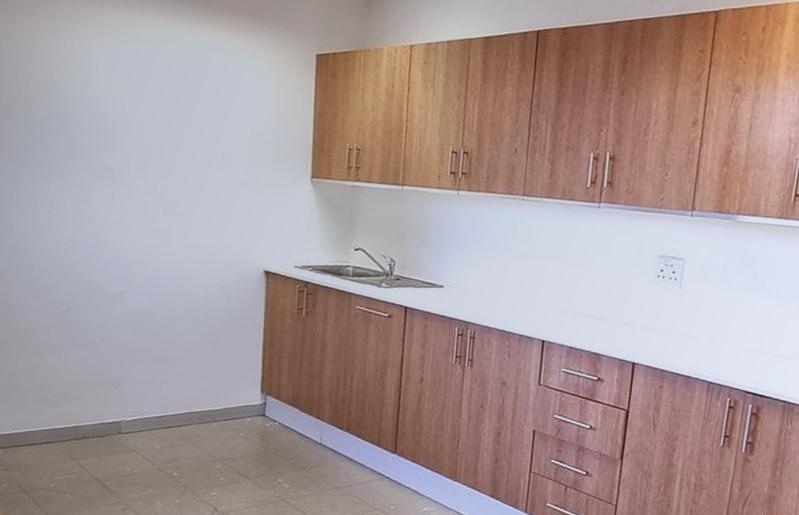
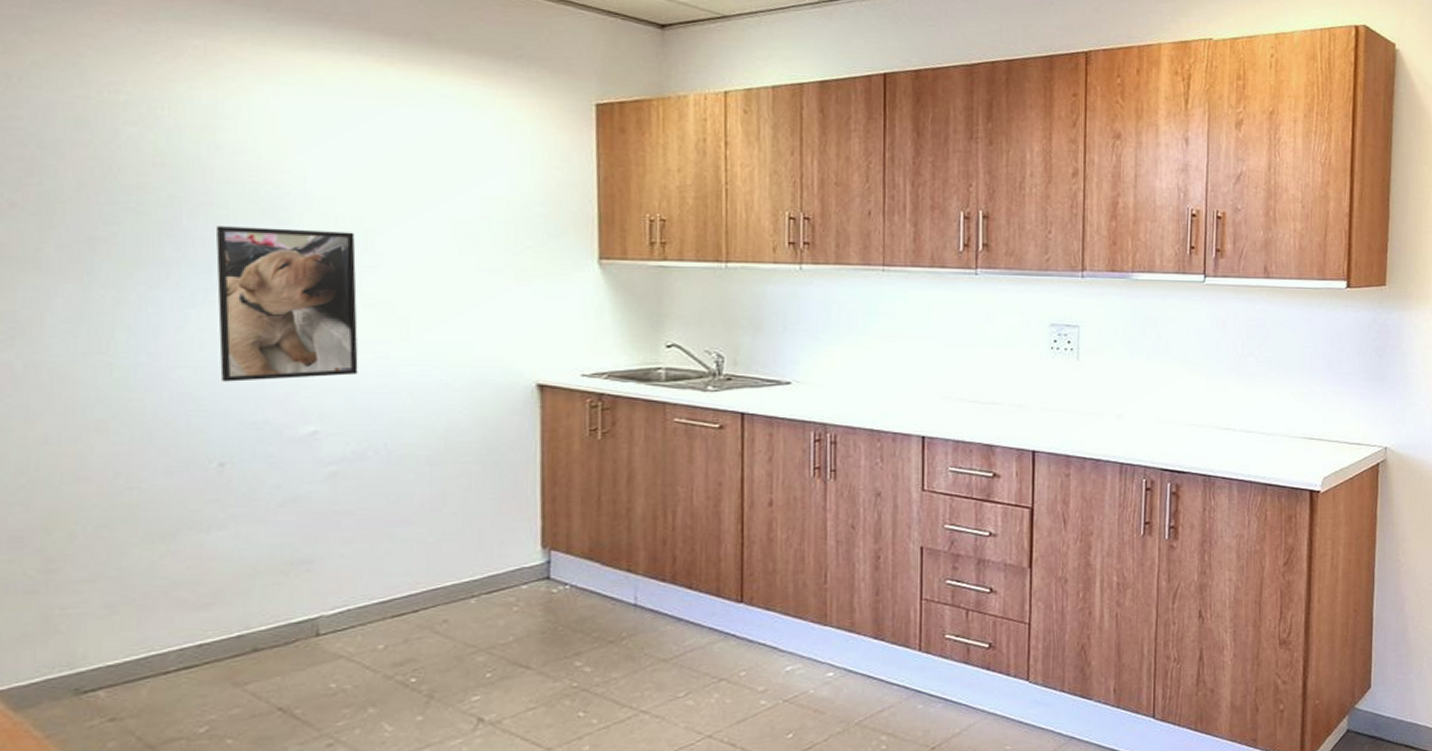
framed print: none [70,140,153,253] -> present [215,226,359,382]

